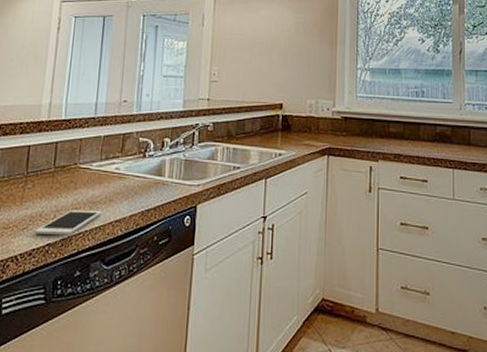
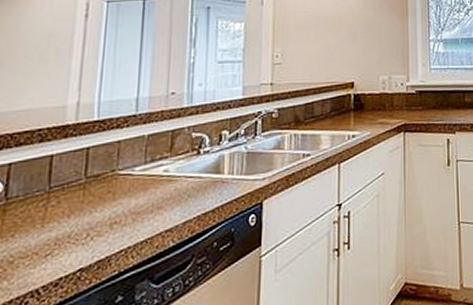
cell phone: present [34,209,102,236] -> none [60,221,149,260]

